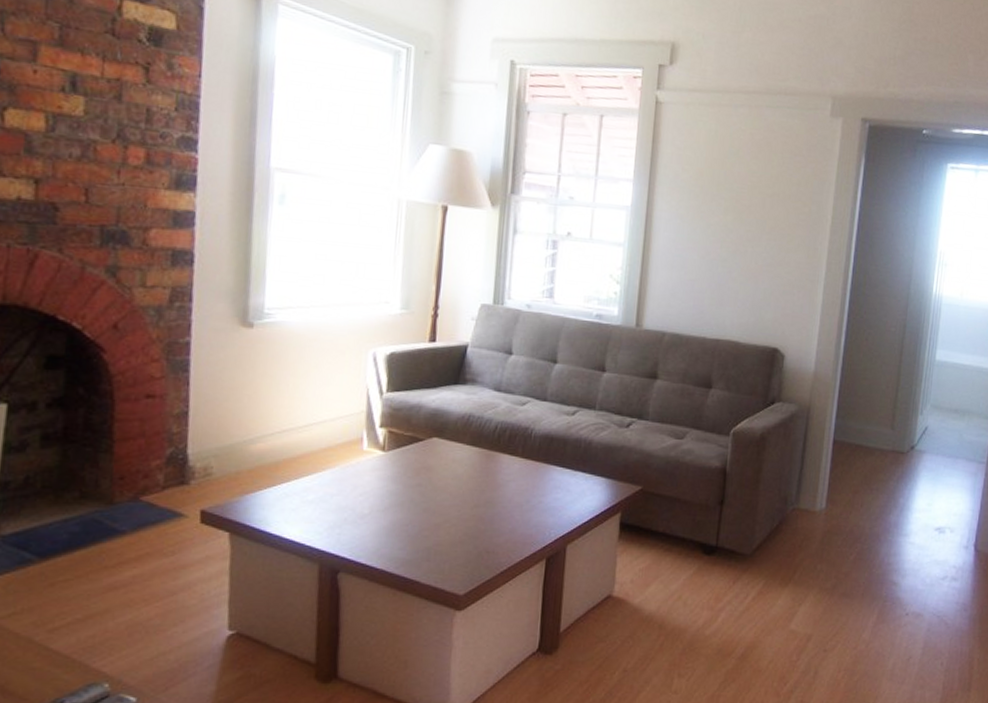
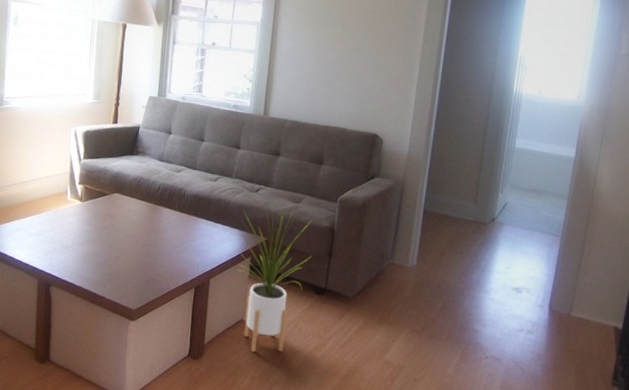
house plant: none [601,437,700,637] -> present [236,200,313,352]

